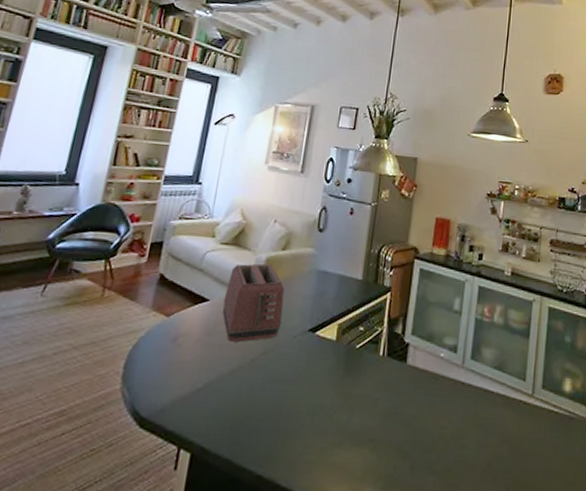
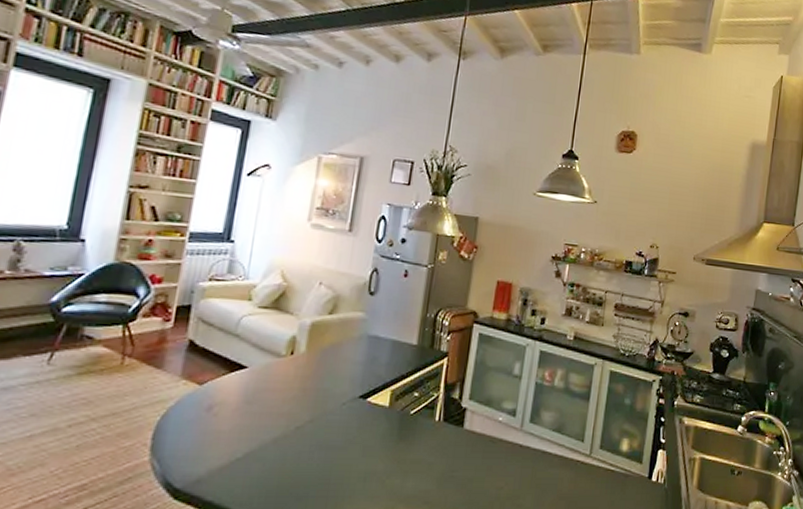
toaster: present [223,263,285,342] -> none [263,328,333,410]

